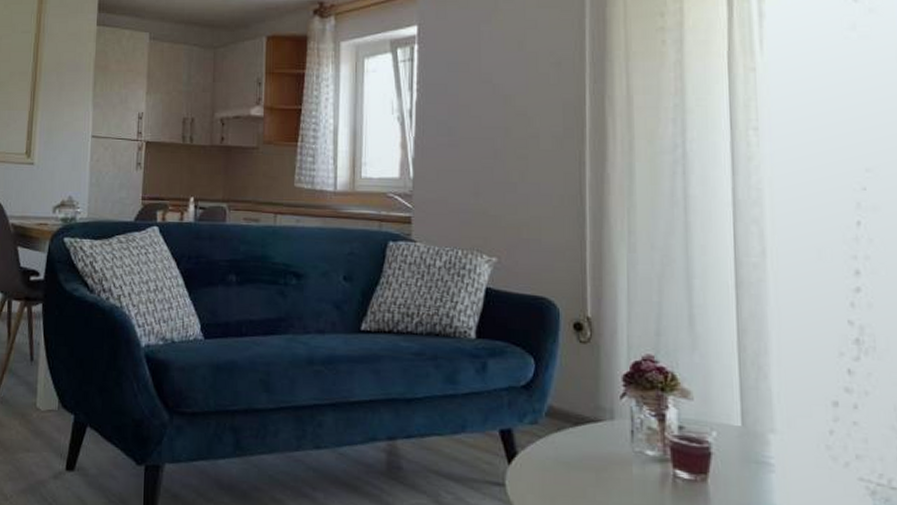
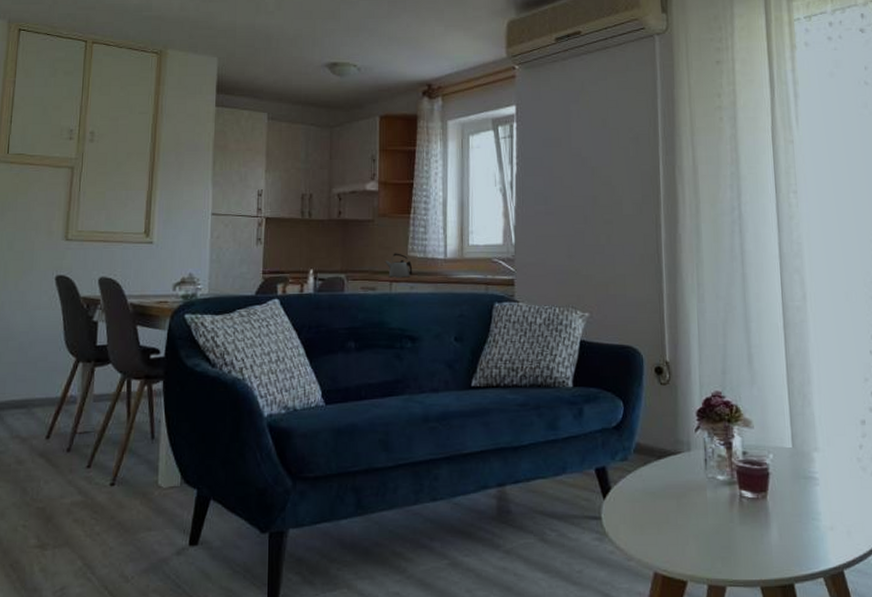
kettle: none [269,183,299,211] -> present [384,253,413,279]

